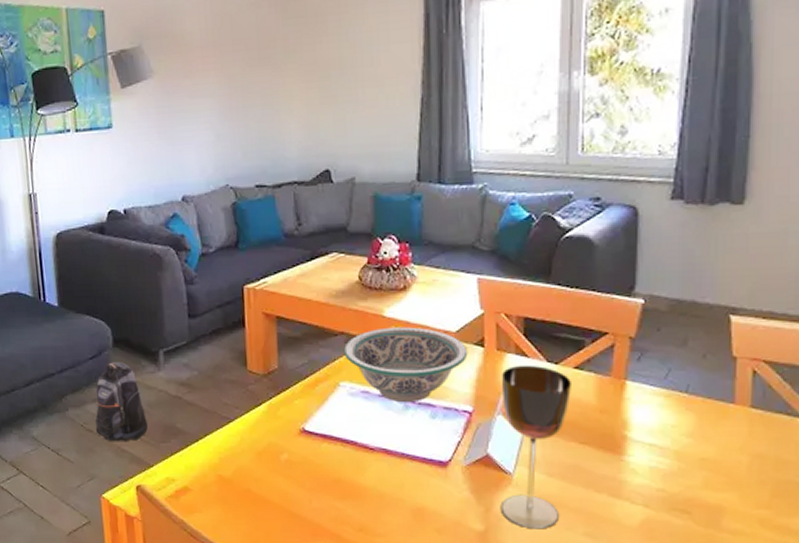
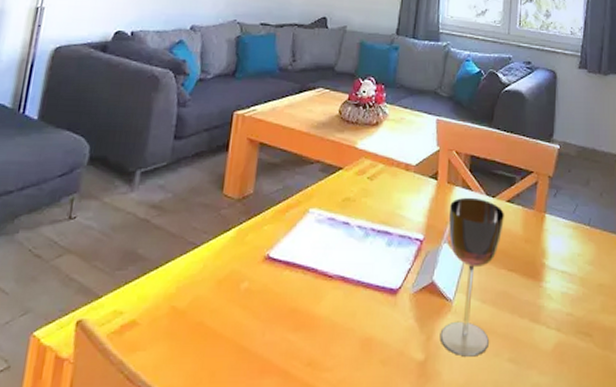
backpack: present [95,361,148,442] -> none [44,180,107,270]
bowl: present [343,327,468,403] -> none [316,158,424,231]

